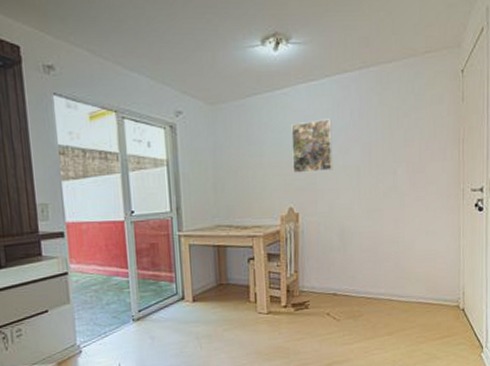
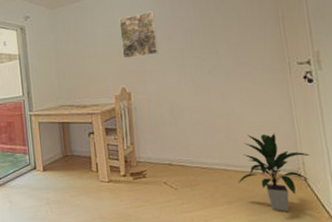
indoor plant: none [400,262,471,342] -> present [237,133,311,212]

